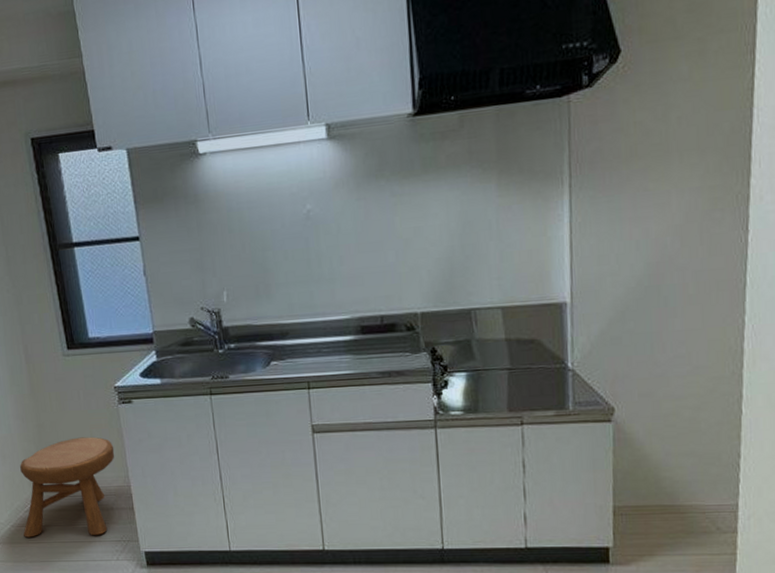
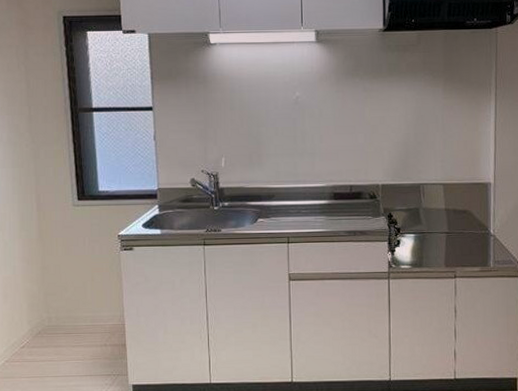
stool: present [20,437,115,538] -> none [17,279,113,372]

